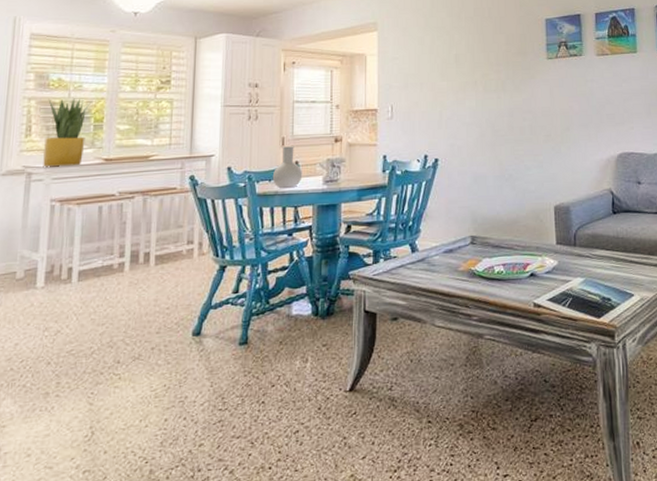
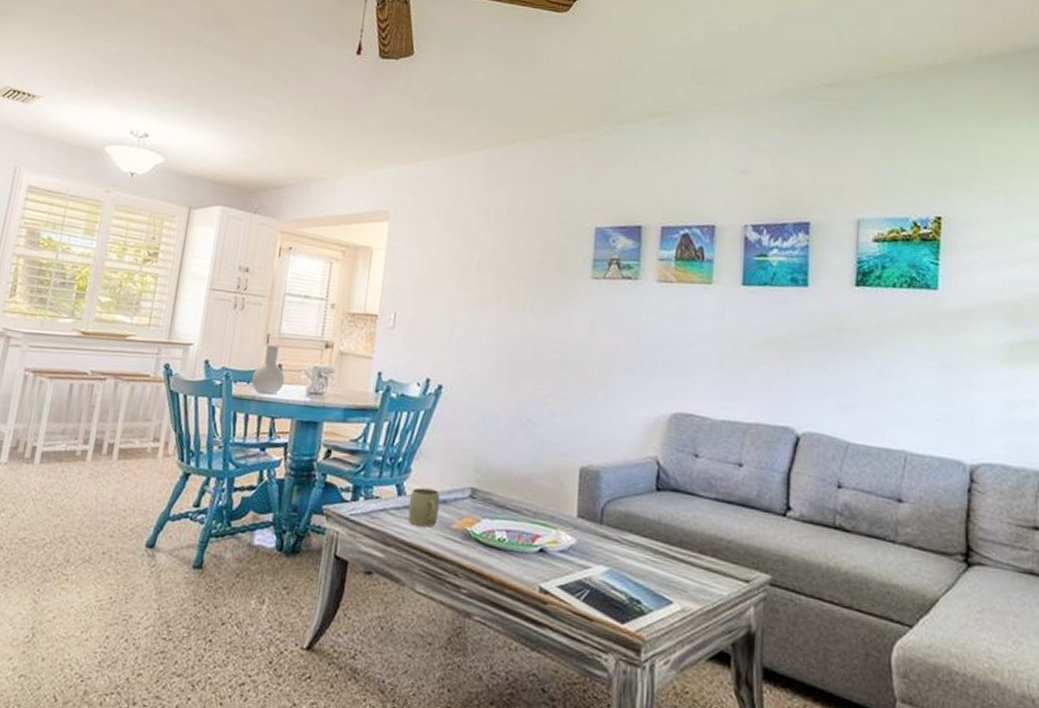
planter: present [43,98,92,167] -> none [22,258,78,336]
mug: none [421,242,448,274] -> present [408,487,441,527]

